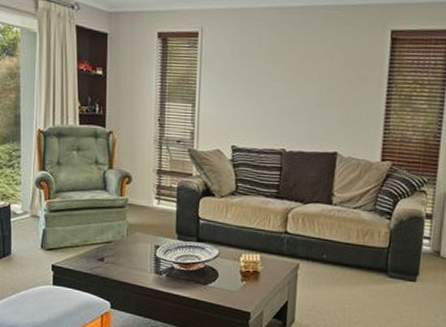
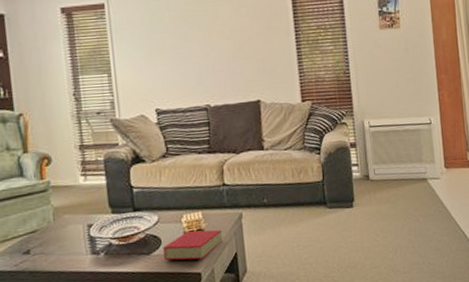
book: none [219,270,276,301] -> present [163,229,222,261]

